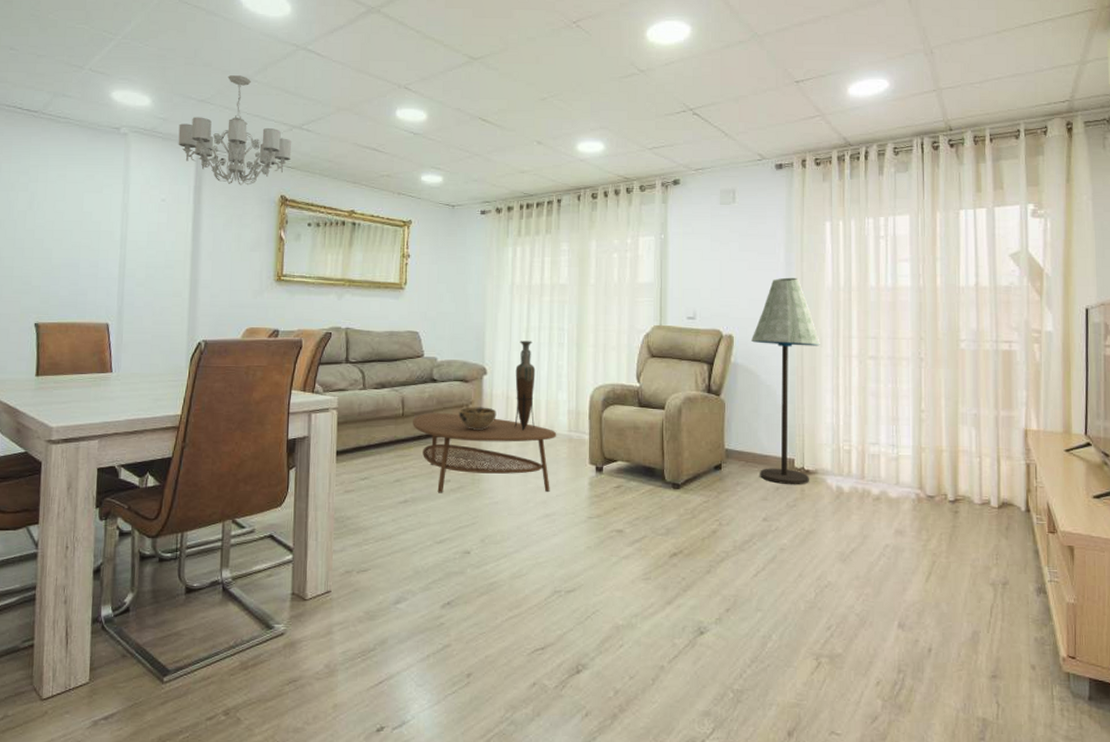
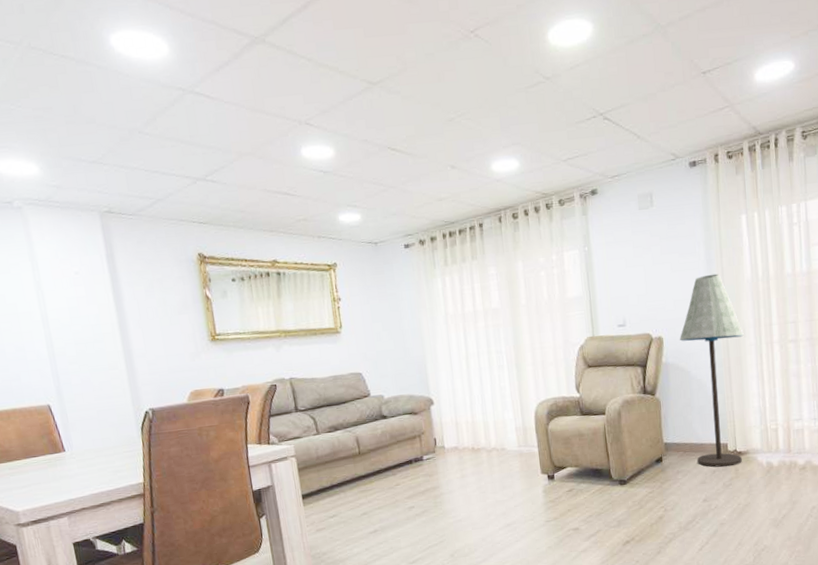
chandelier: present [178,75,292,186] -> none [75,129,202,248]
coffee table: present [413,413,557,493] -> none [370,444,508,520]
decorative bowl: present [458,407,497,430] -> none [412,435,449,458]
vase: present [514,341,536,431] -> none [460,367,486,452]

